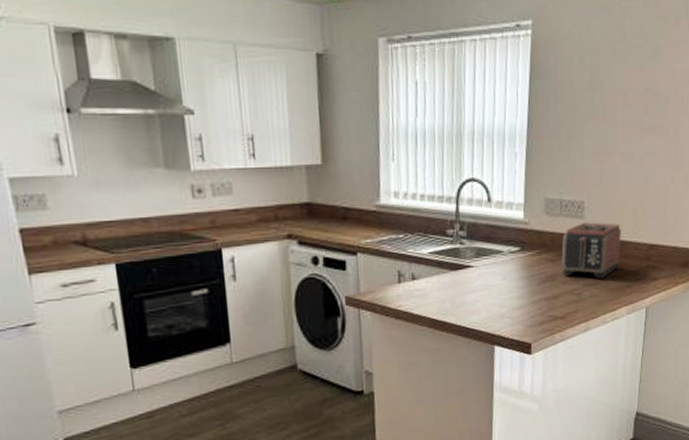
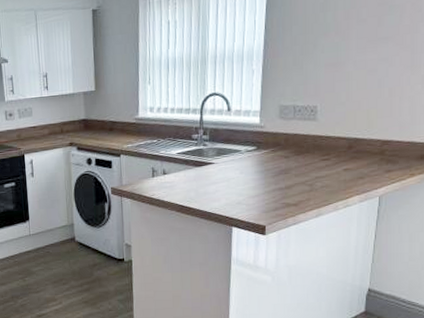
toaster: present [561,222,621,279] -> none [294,123,354,172]

